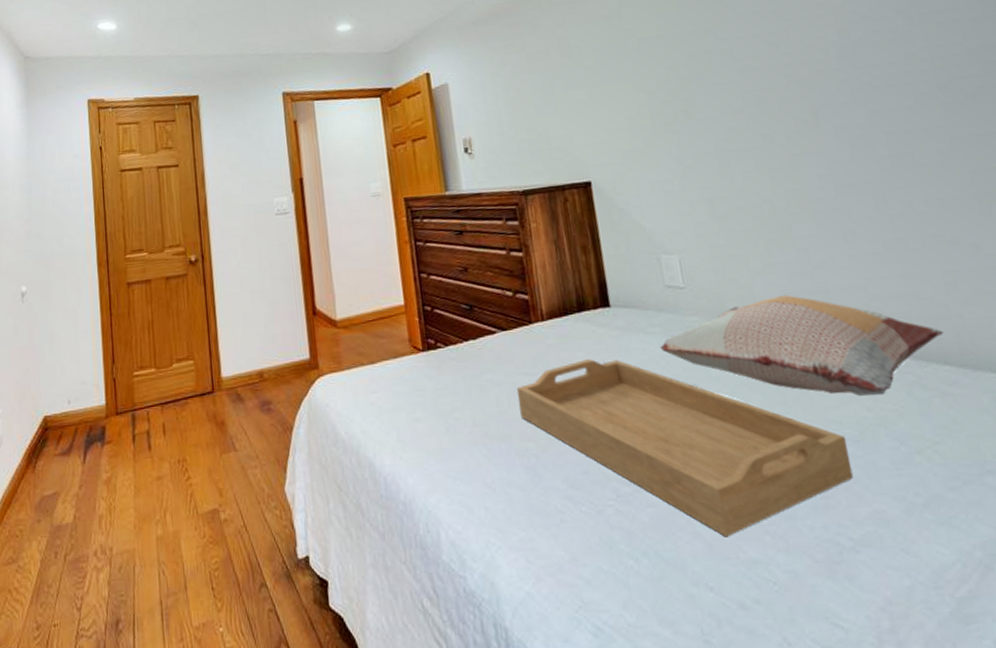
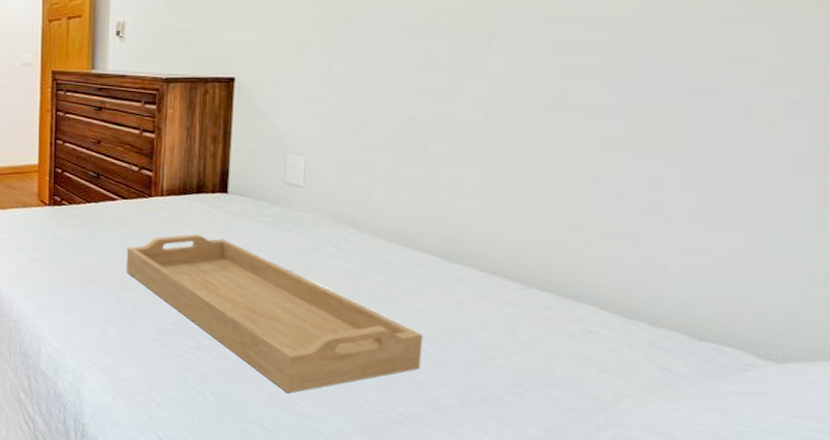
decorative pillow: present [660,294,944,396] -> none [267,206,554,308]

